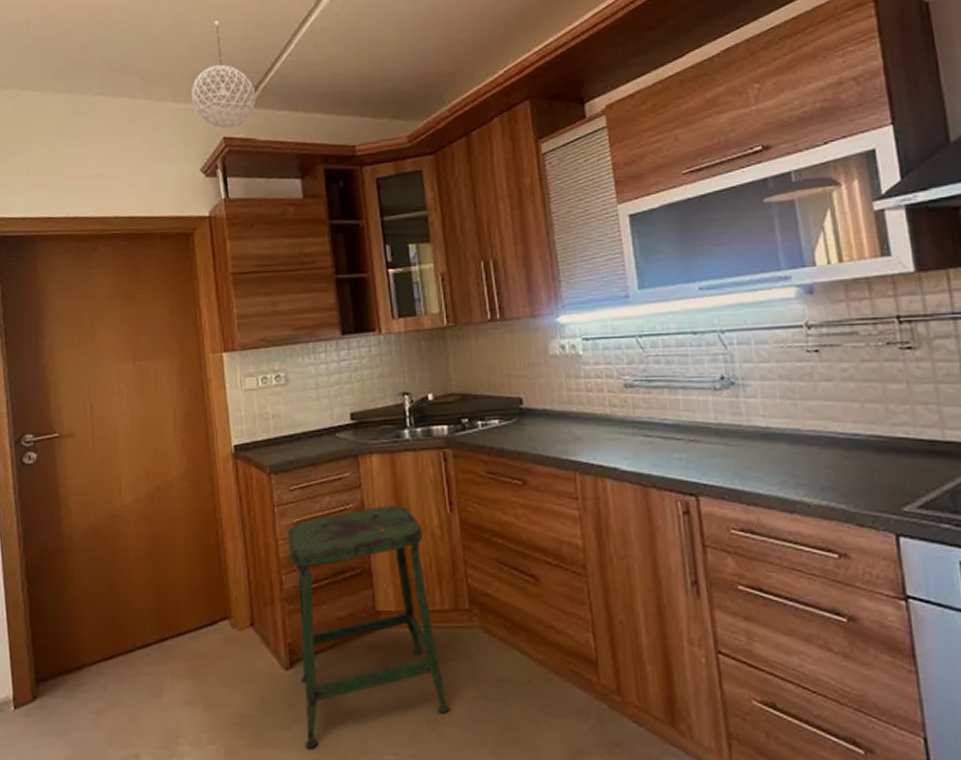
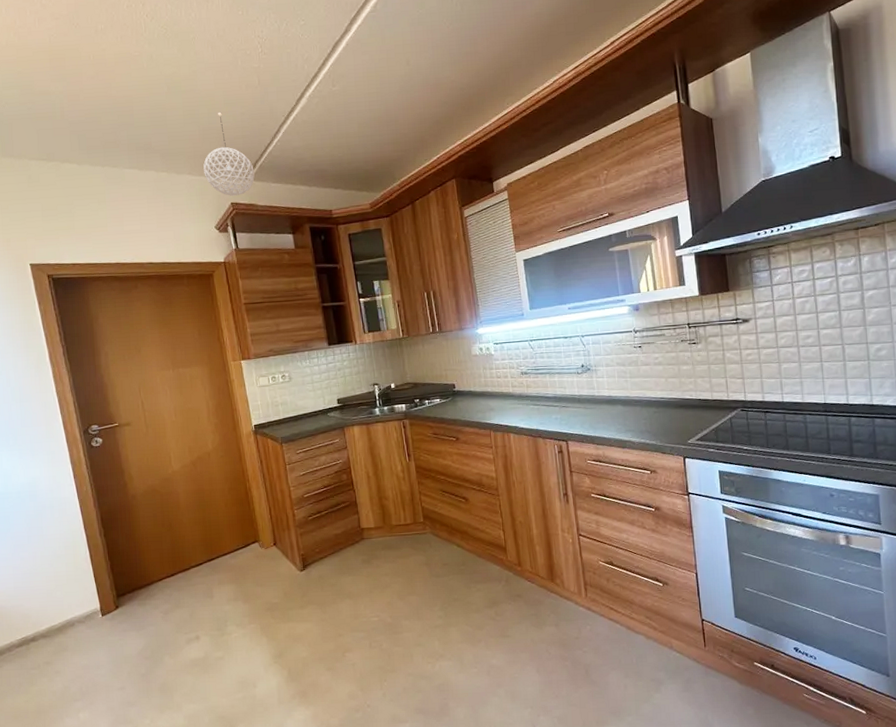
stool: present [288,505,450,748] -> none [297,459,413,619]

